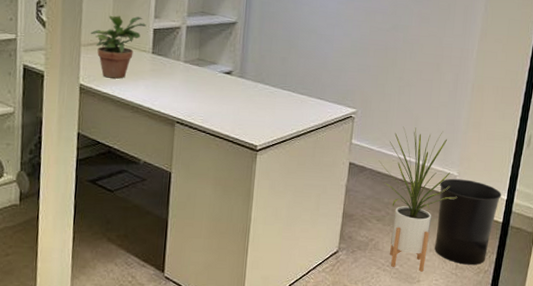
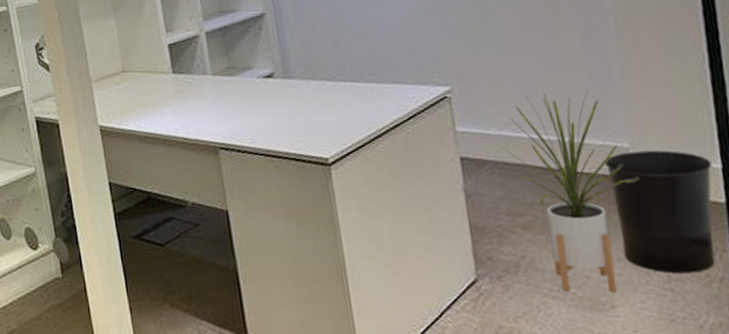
potted plant: present [91,15,146,79] -> none [99,35,159,113]

